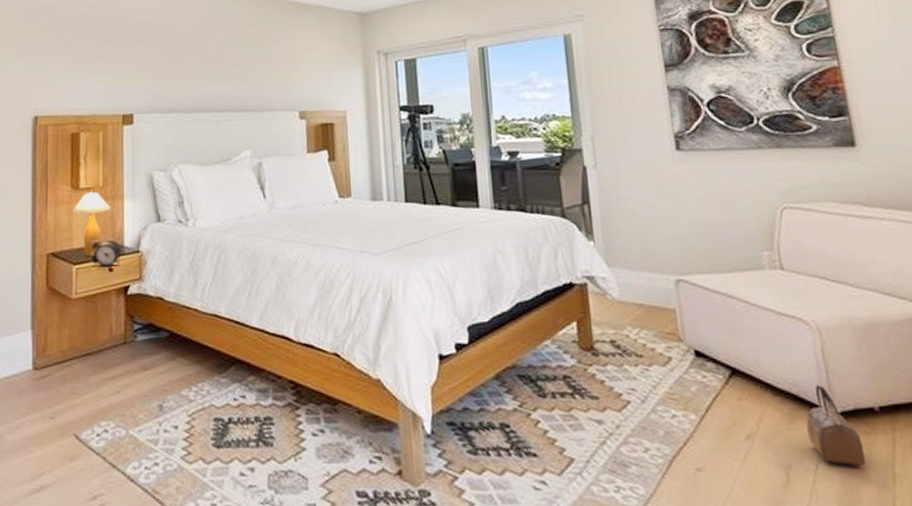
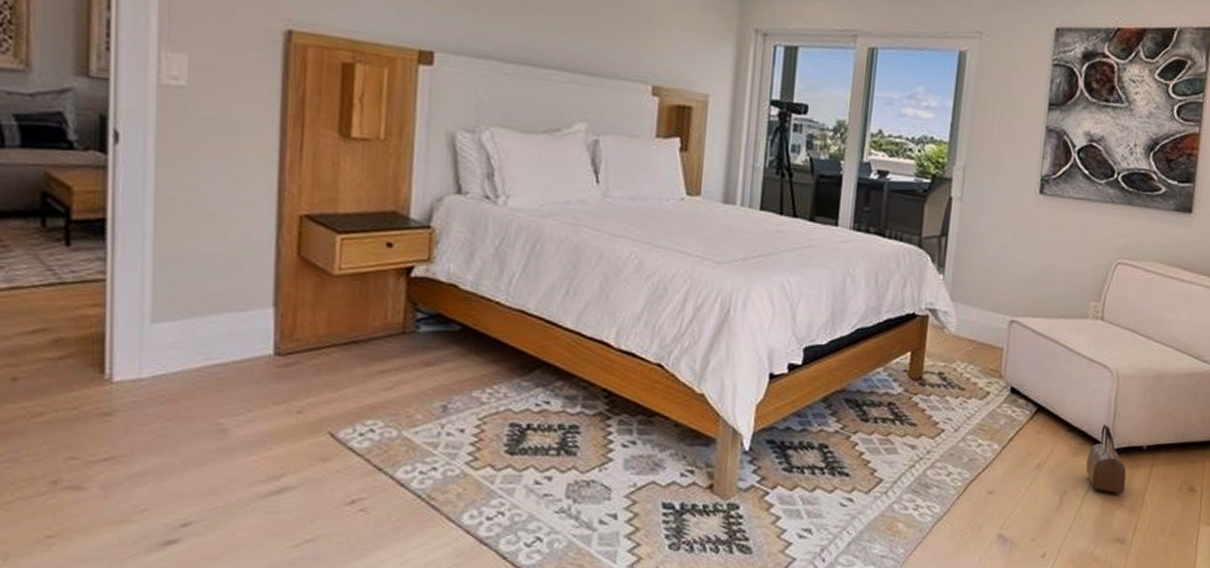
table lamp: present [72,189,111,257] -> none [338,140,395,227]
alarm clock: present [91,239,122,267] -> none [362,206,406,241]

